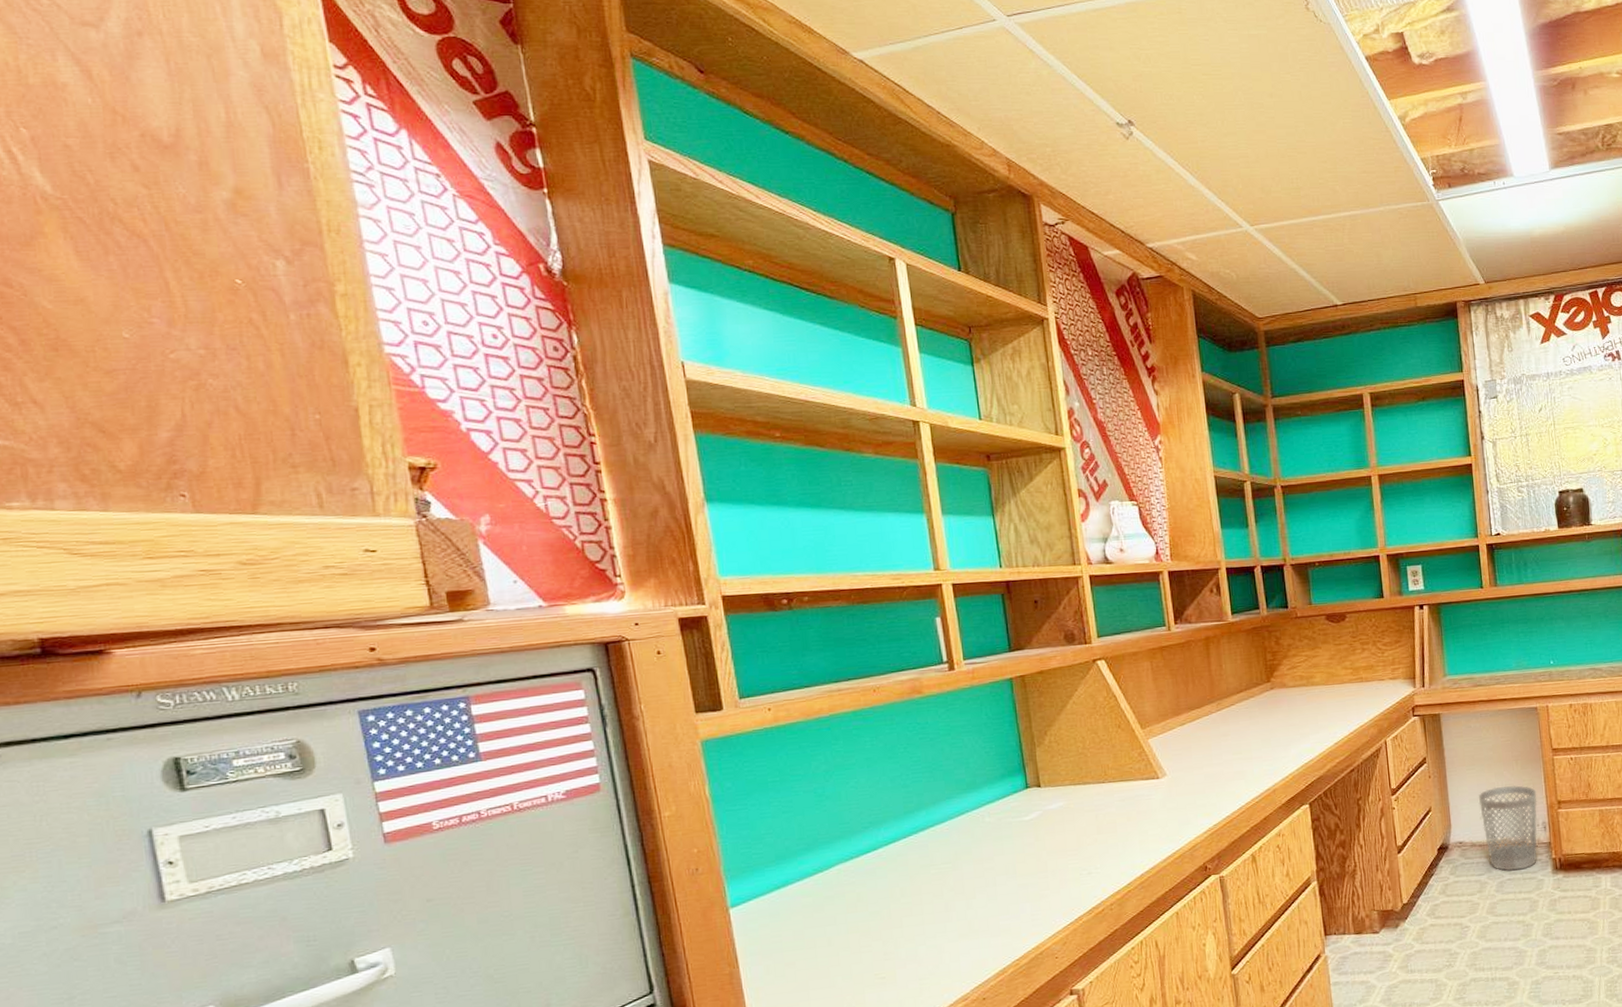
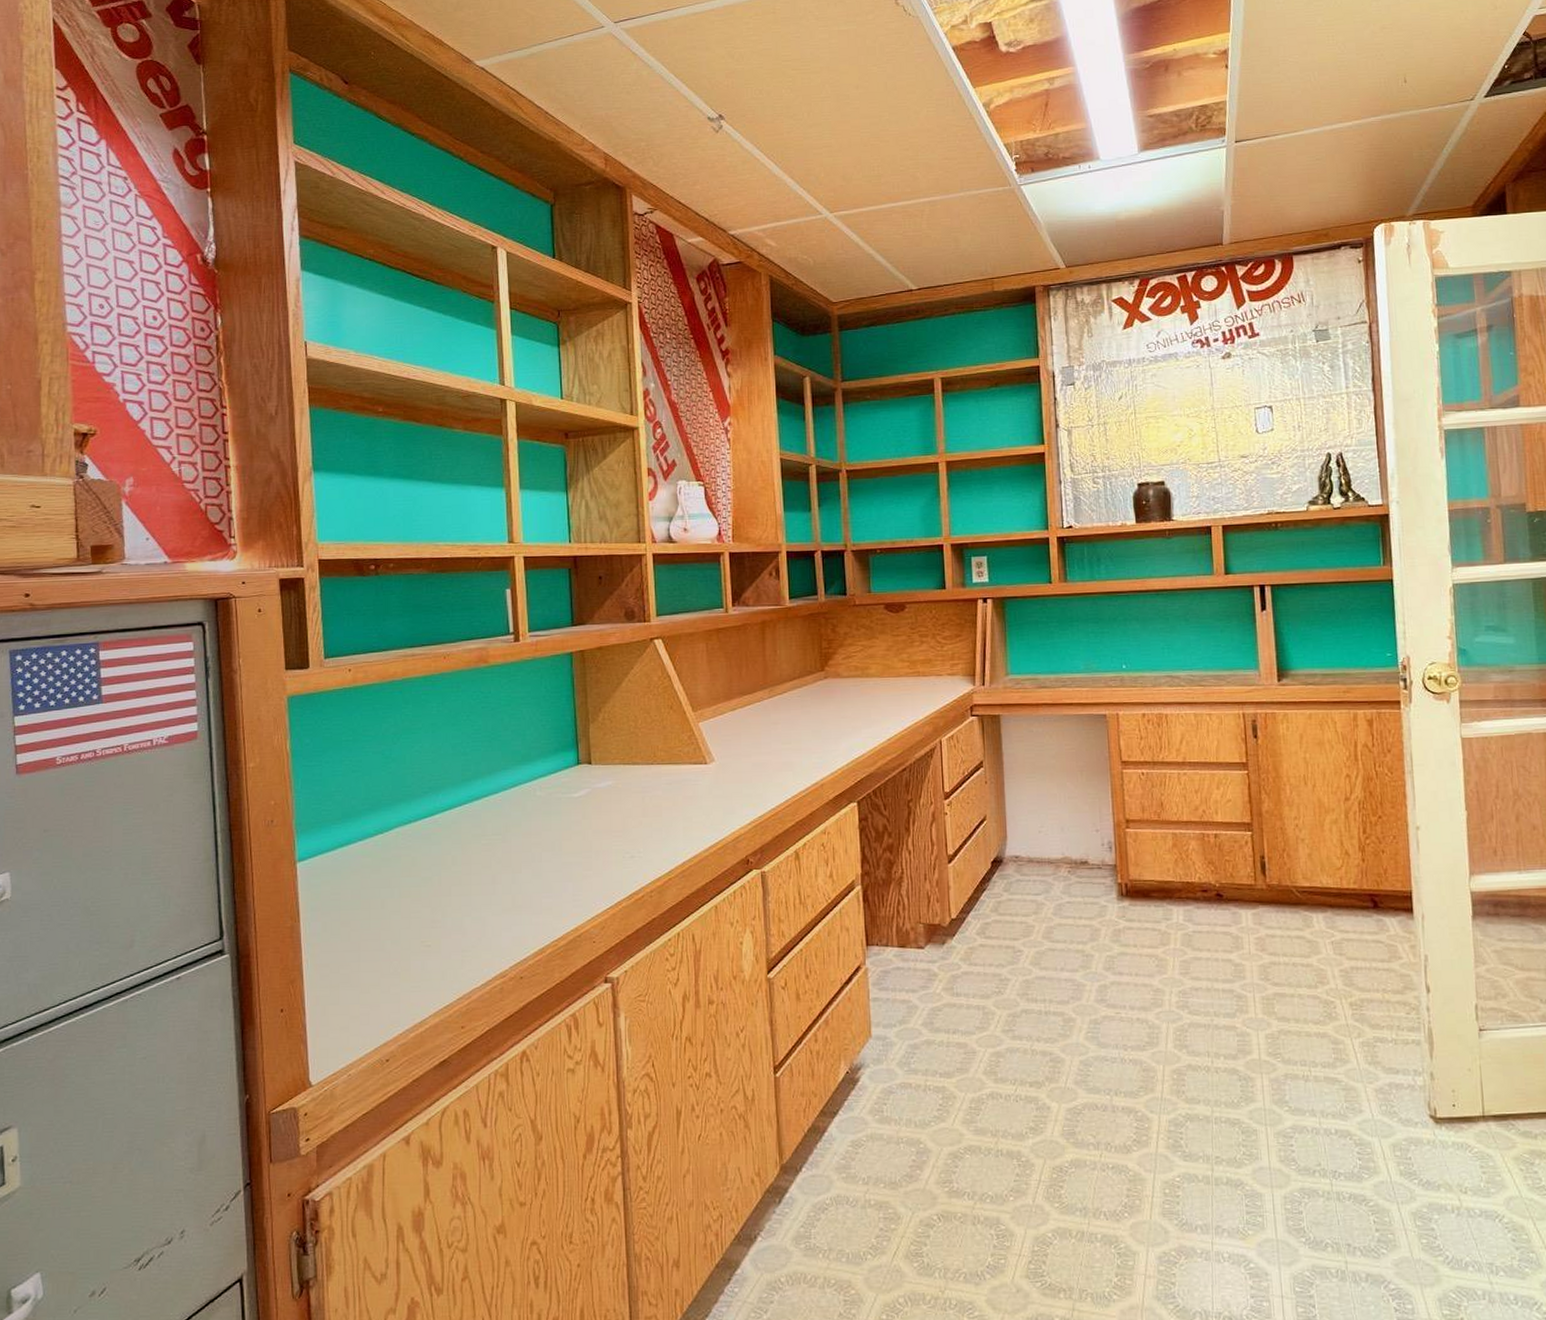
wastebasket: present [1478,785,1538,871] -> none [1038,798,1103,893]

